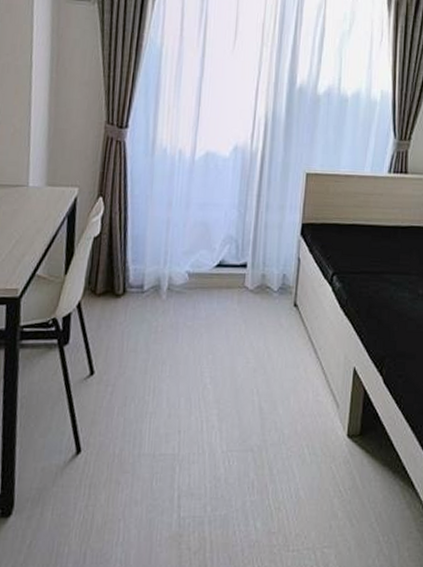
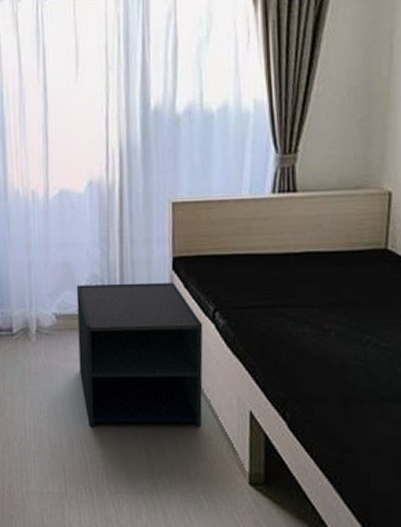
nightstand: none [205,245,322,386] -> present [76,282,203,428]

